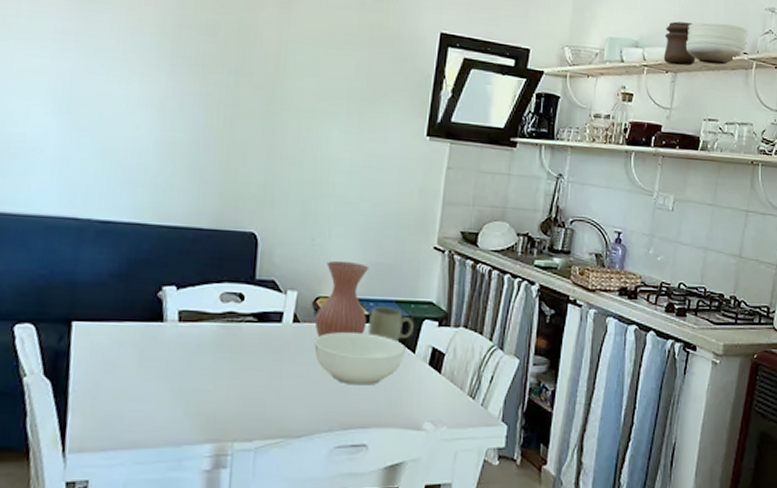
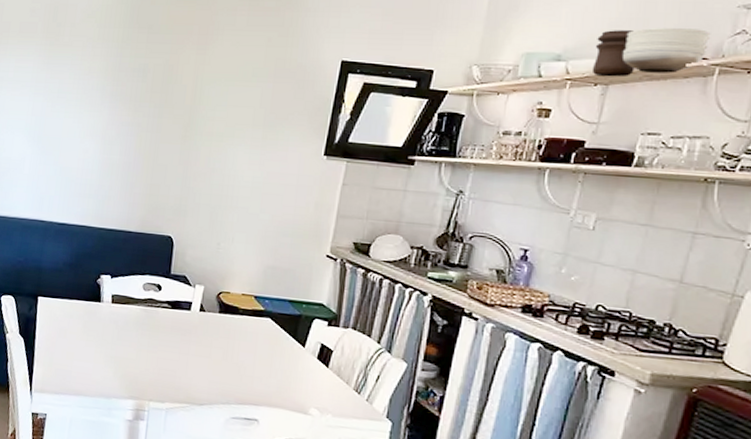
vase: present [314,260,370,337] -> none [217,262,266,327]
bowl: present [314,332,406,386] -> none [216,322,297,371]
mug: present [367,306,414,343] -> none [262,304,305,336]

